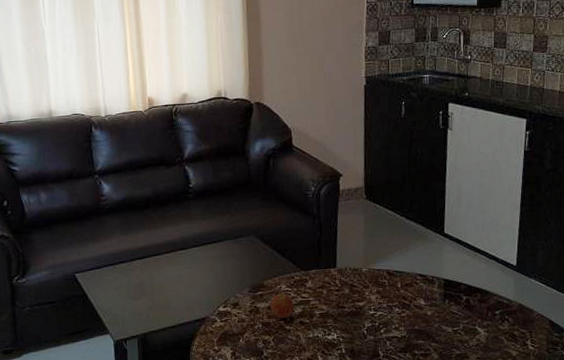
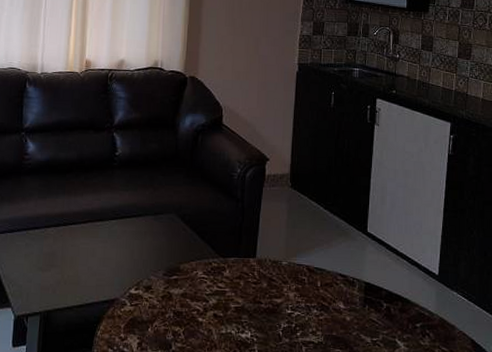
fruit: present [270,292,295,318] -> none [184,278,210,309]

